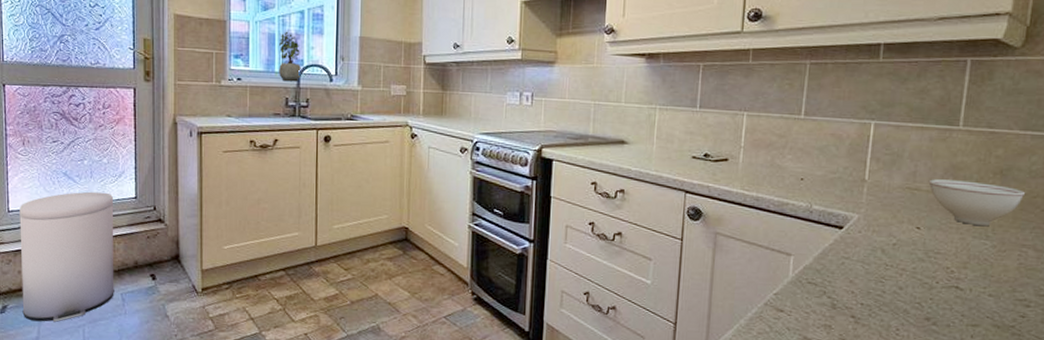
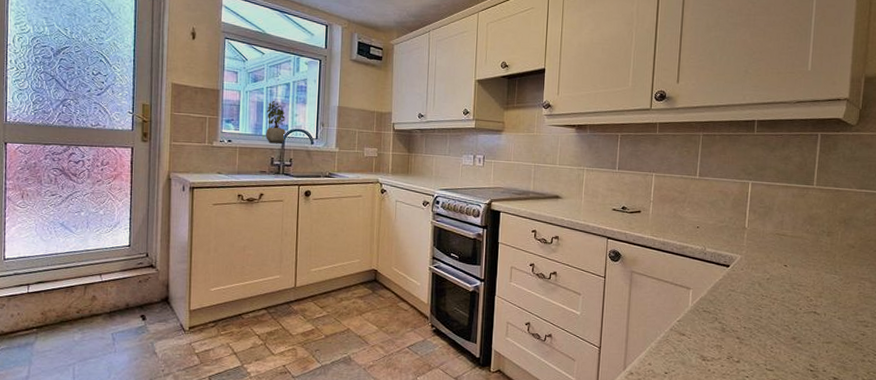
pedal bin: present [19,191,114,323] -> none [13,240,109,363]
bowl: present [928,179,1026,227] -> none [792,227,863,264]

